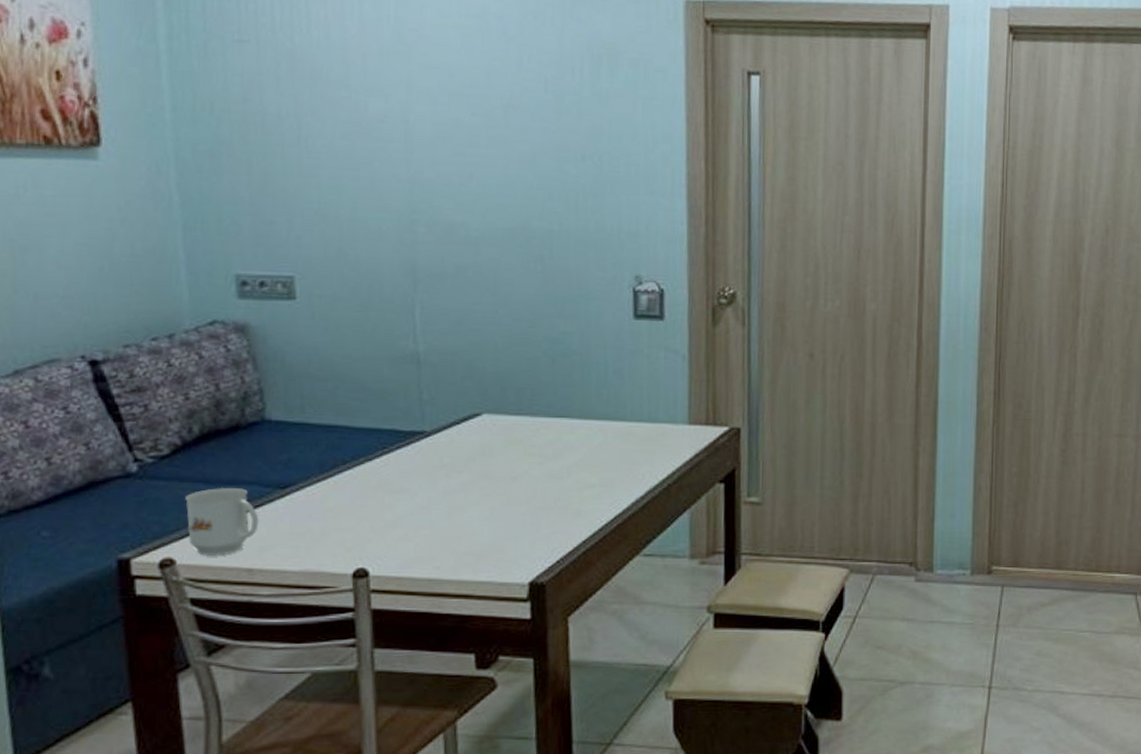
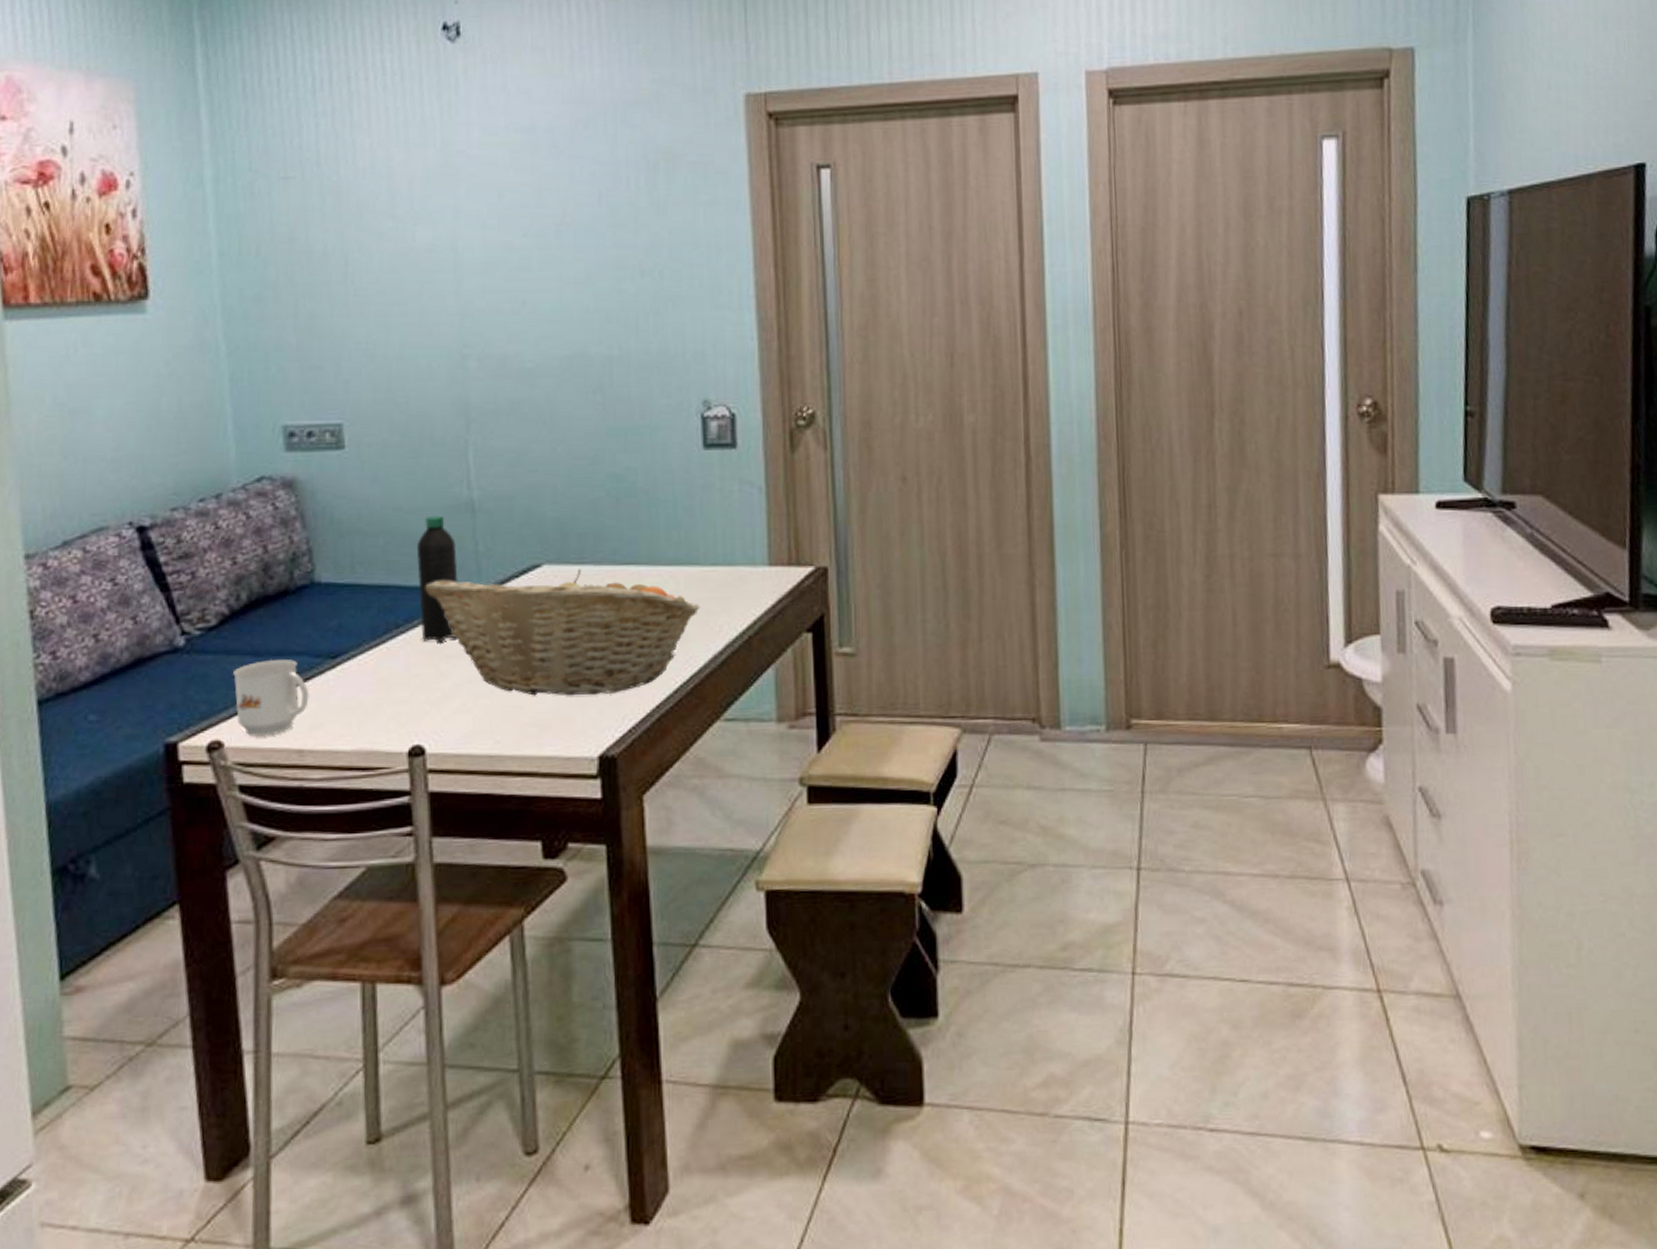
water bottle: none [363,365,403,479] -> present [416,515,458,642]
fruit basket: none [371,419,626,530] -> present [425,569,700,696]

